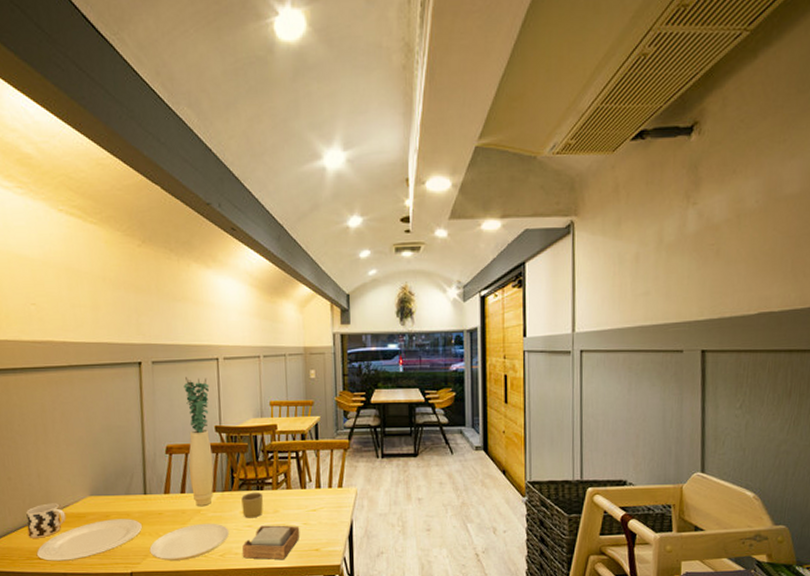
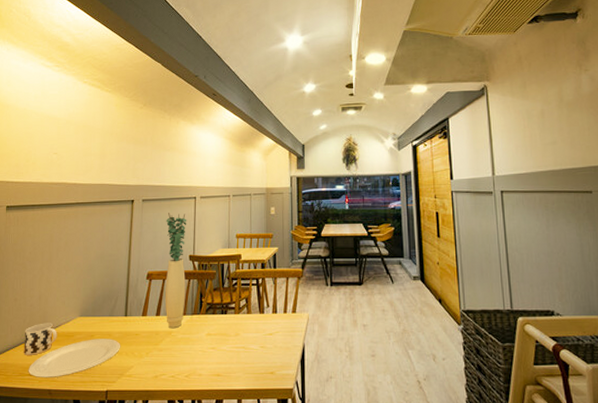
plate: present [149,523,230,561] -> none [125,344,196,380]
cup: present [241,492,264,518] -> none [208,316,227,341]
napkin holder: present [242,525,300,560] -> none [205,348,258,382]

